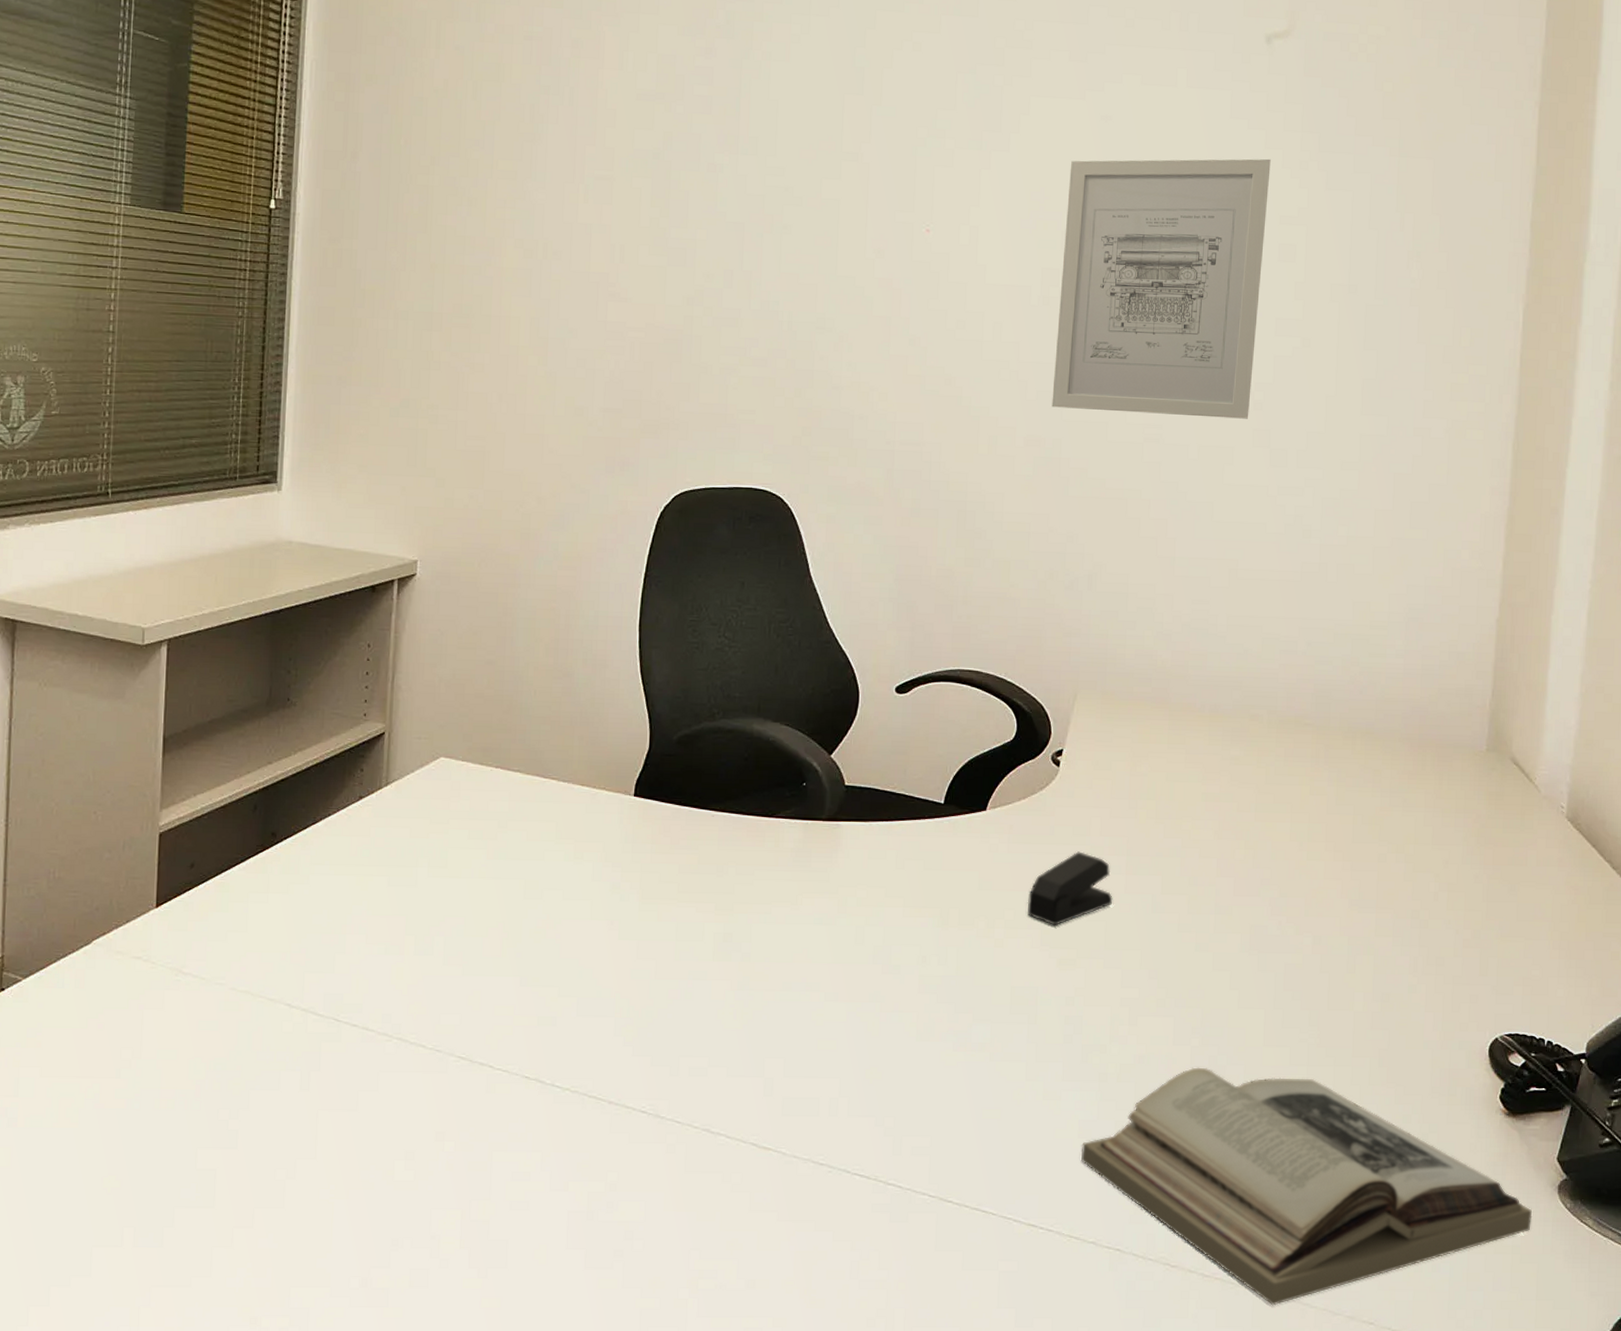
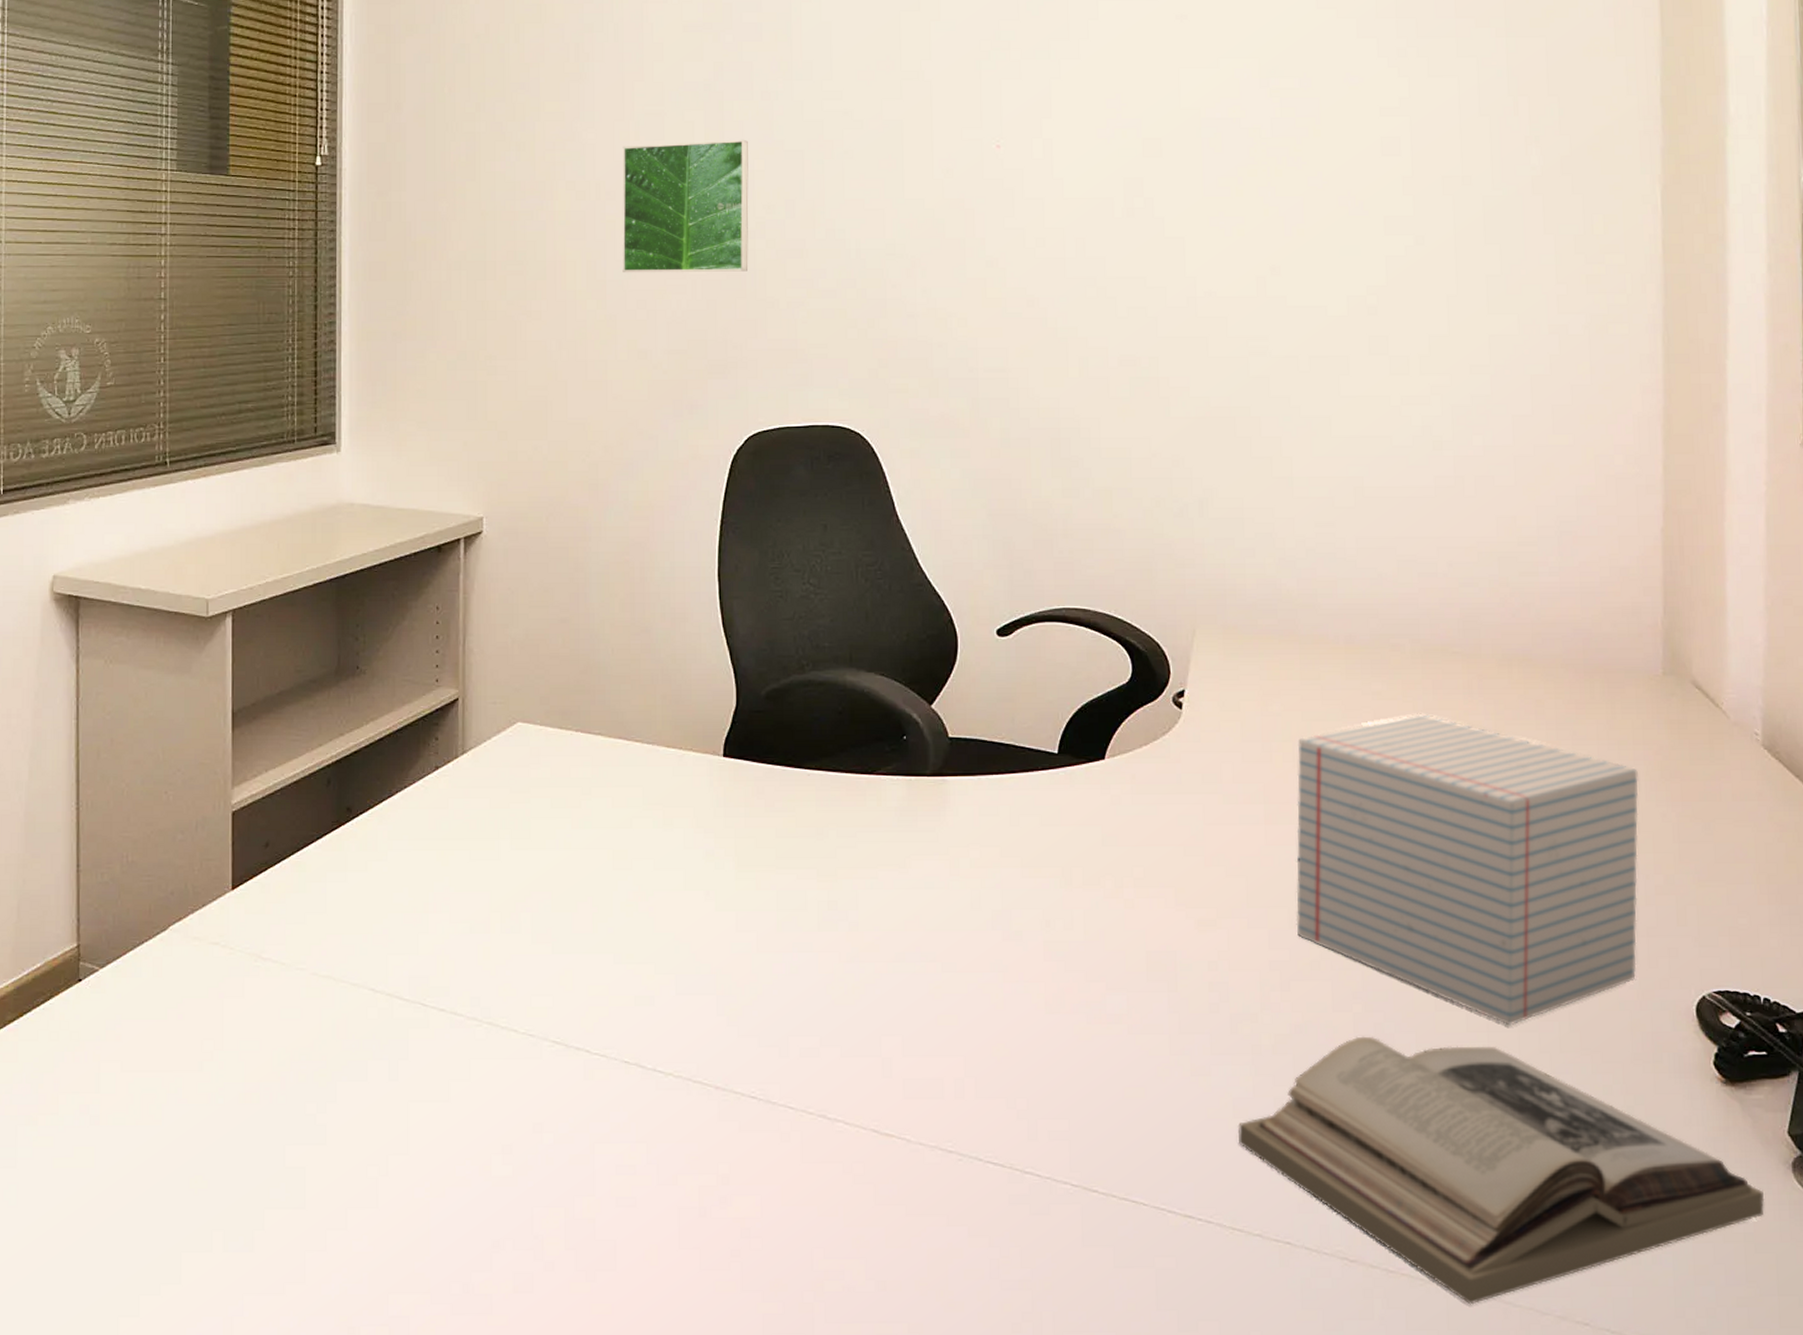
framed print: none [565,208,692,337] -> present [622,139,749,272]
stapler: present [1027,851,1113,927] -> none [1157,801,1253,884]
wall art: present [1052,158,1271,419] -> none [1144,48,1365,326]
notepad: none [1147,778,1457,1061] -> present [1296,713,1639,1026]

